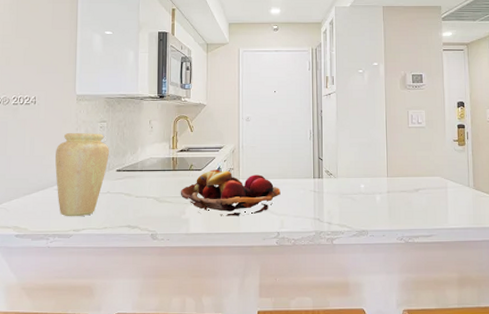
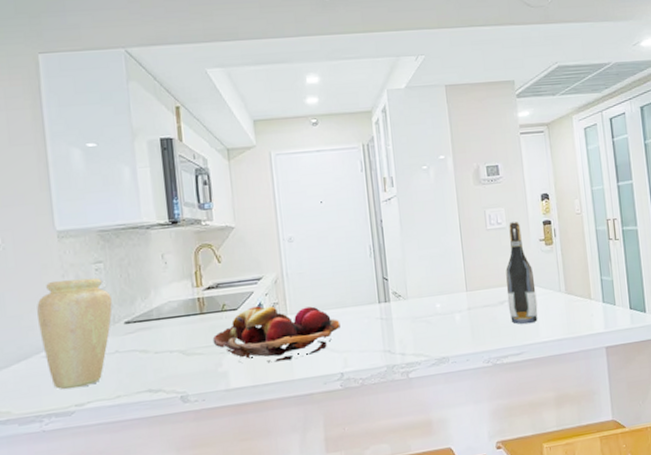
wine bottle: none [421,123,448,211] -> present [505,221,538,325]

